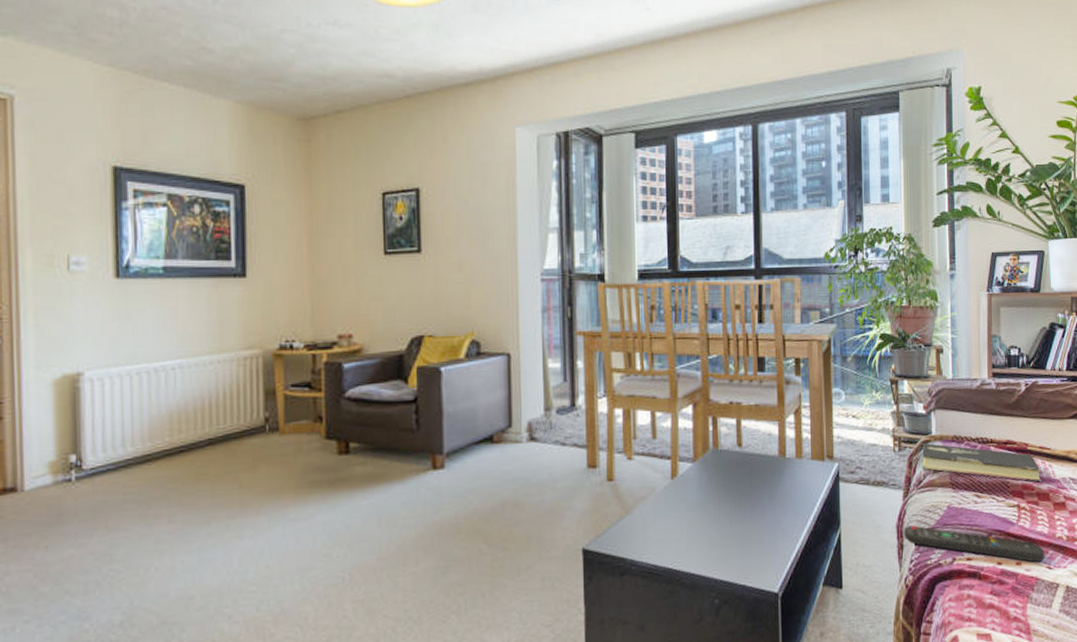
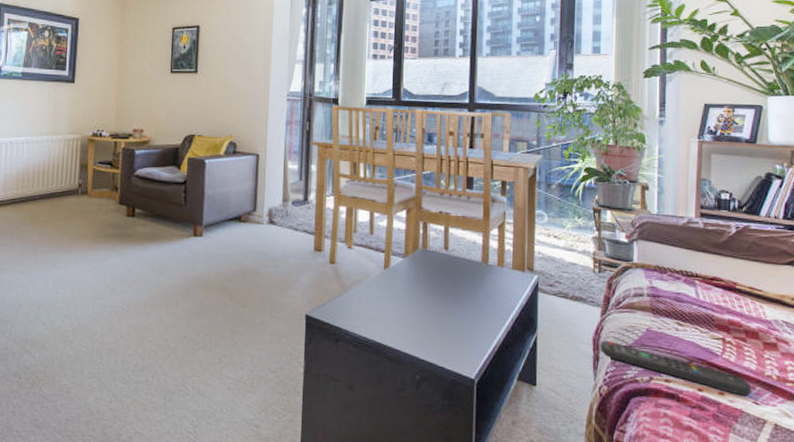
book: present [922,442,1041,483] -> none [622,268,750,321]

